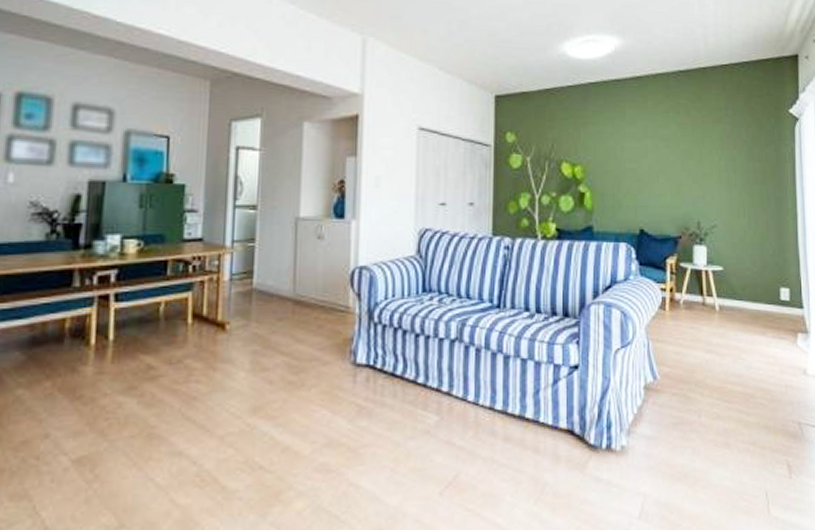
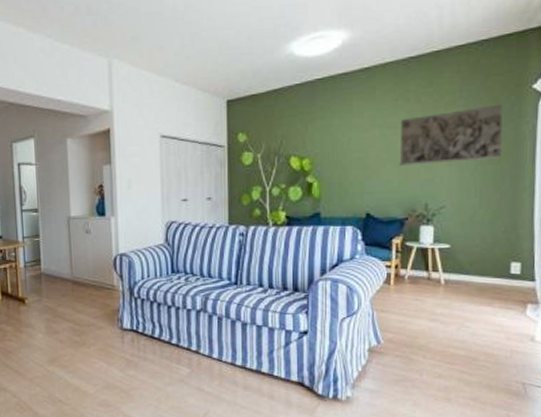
relief sculpture: none [672,125,767,181] -> present [399,104,503,166]

